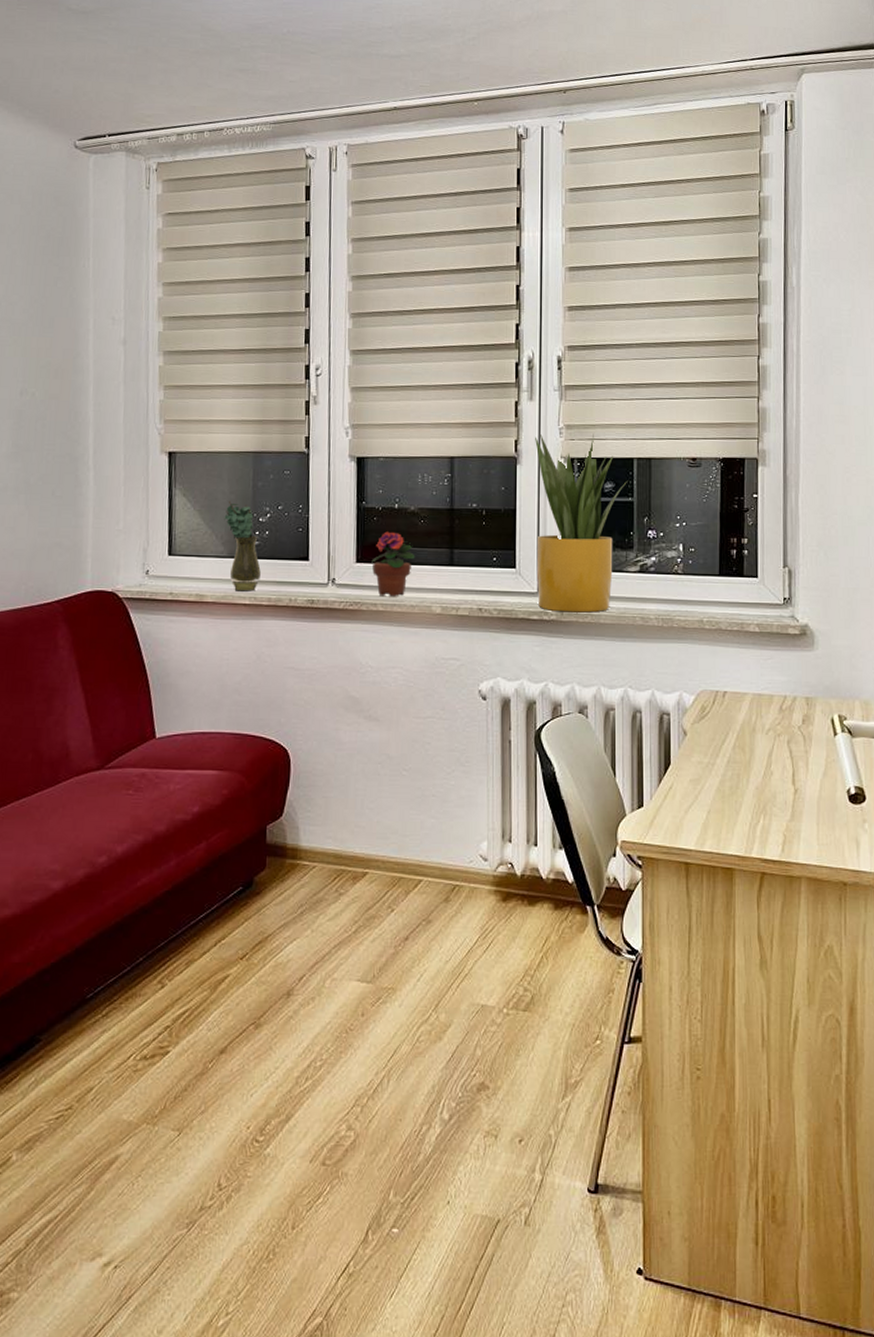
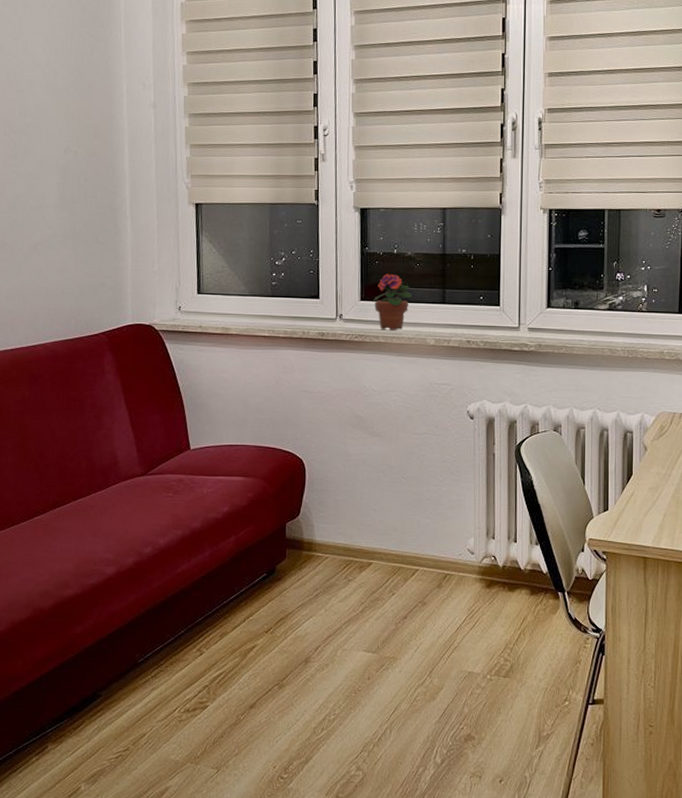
vase: present [224,501,261,592] -> none [245,247,278,325]
planter: present [535,433,628,613] -> none [518,187,600,345]

